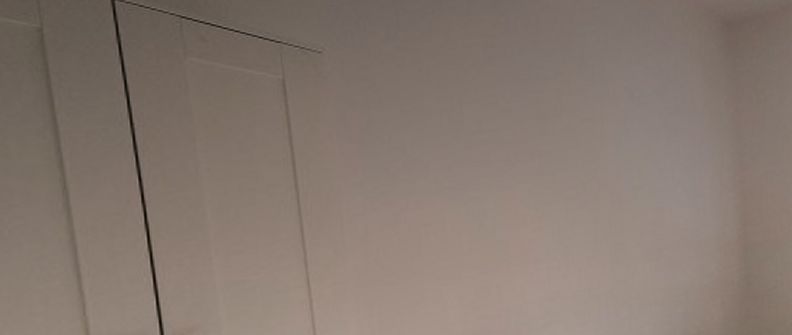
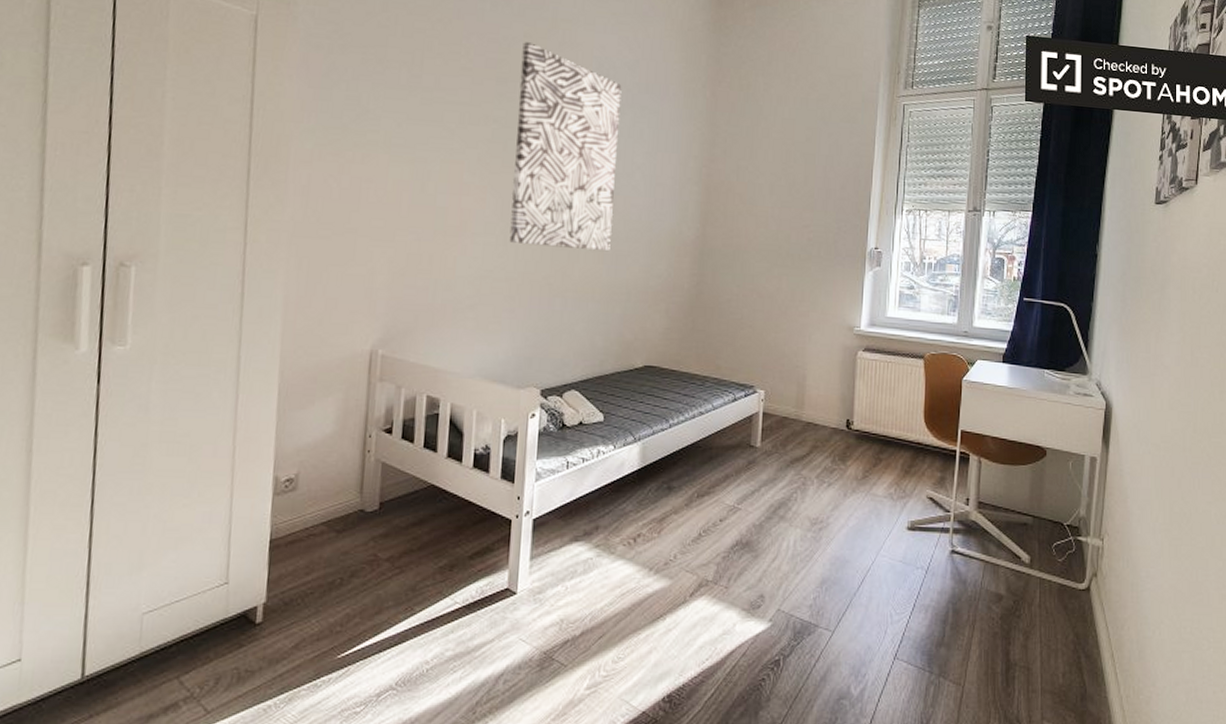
wall art: none [555,80,664,264] -> present [509,42,622,250]

